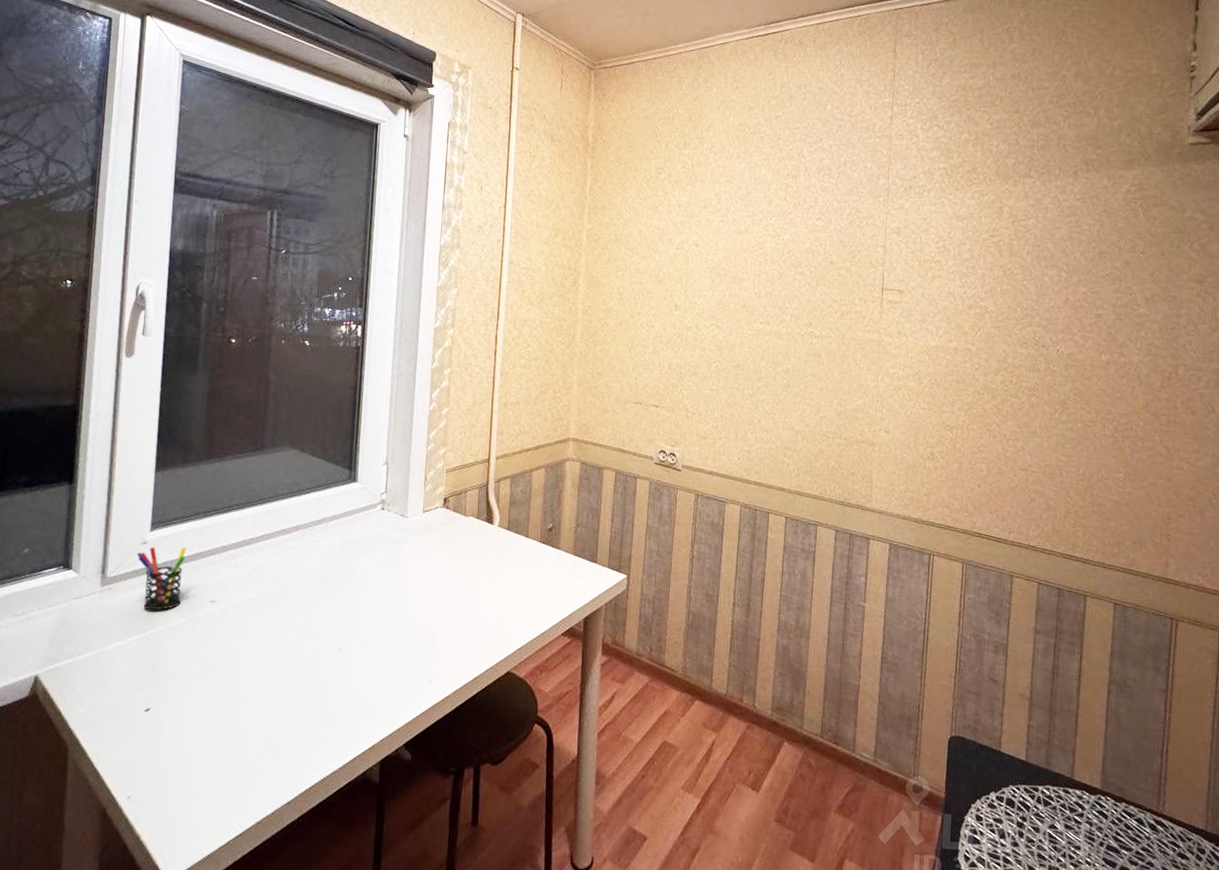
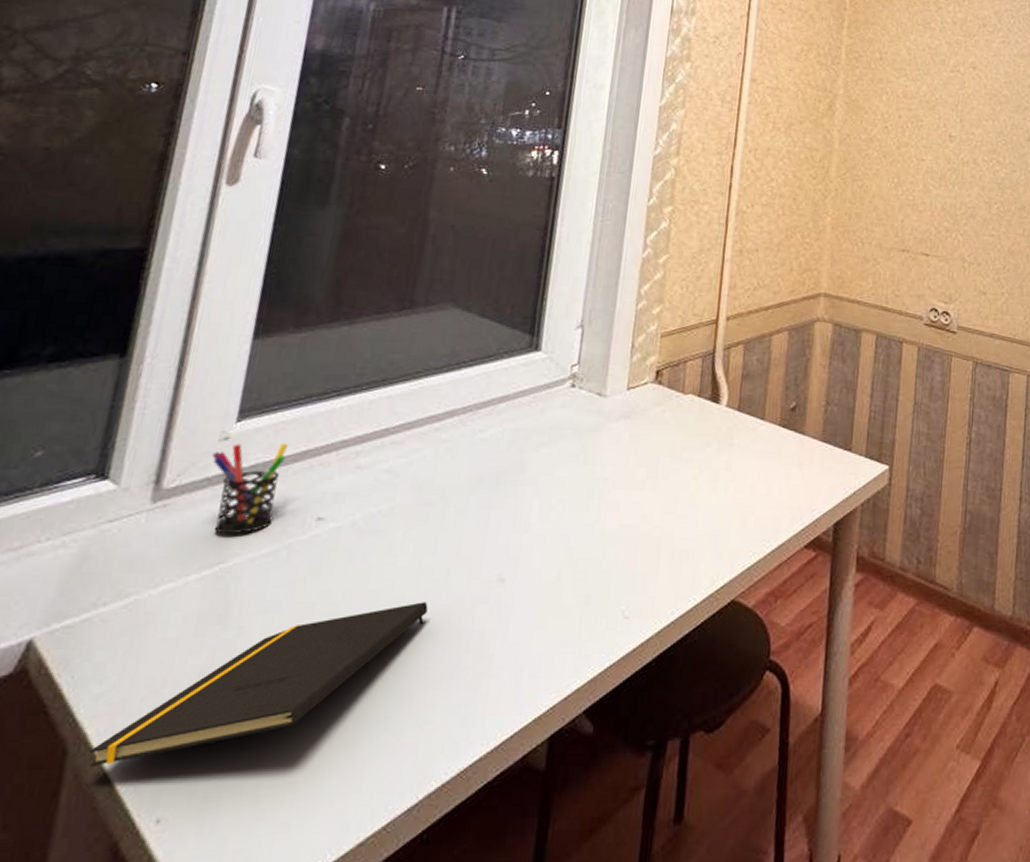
notepad: none [81,662,291,760] -> present [89,602,428,768]

